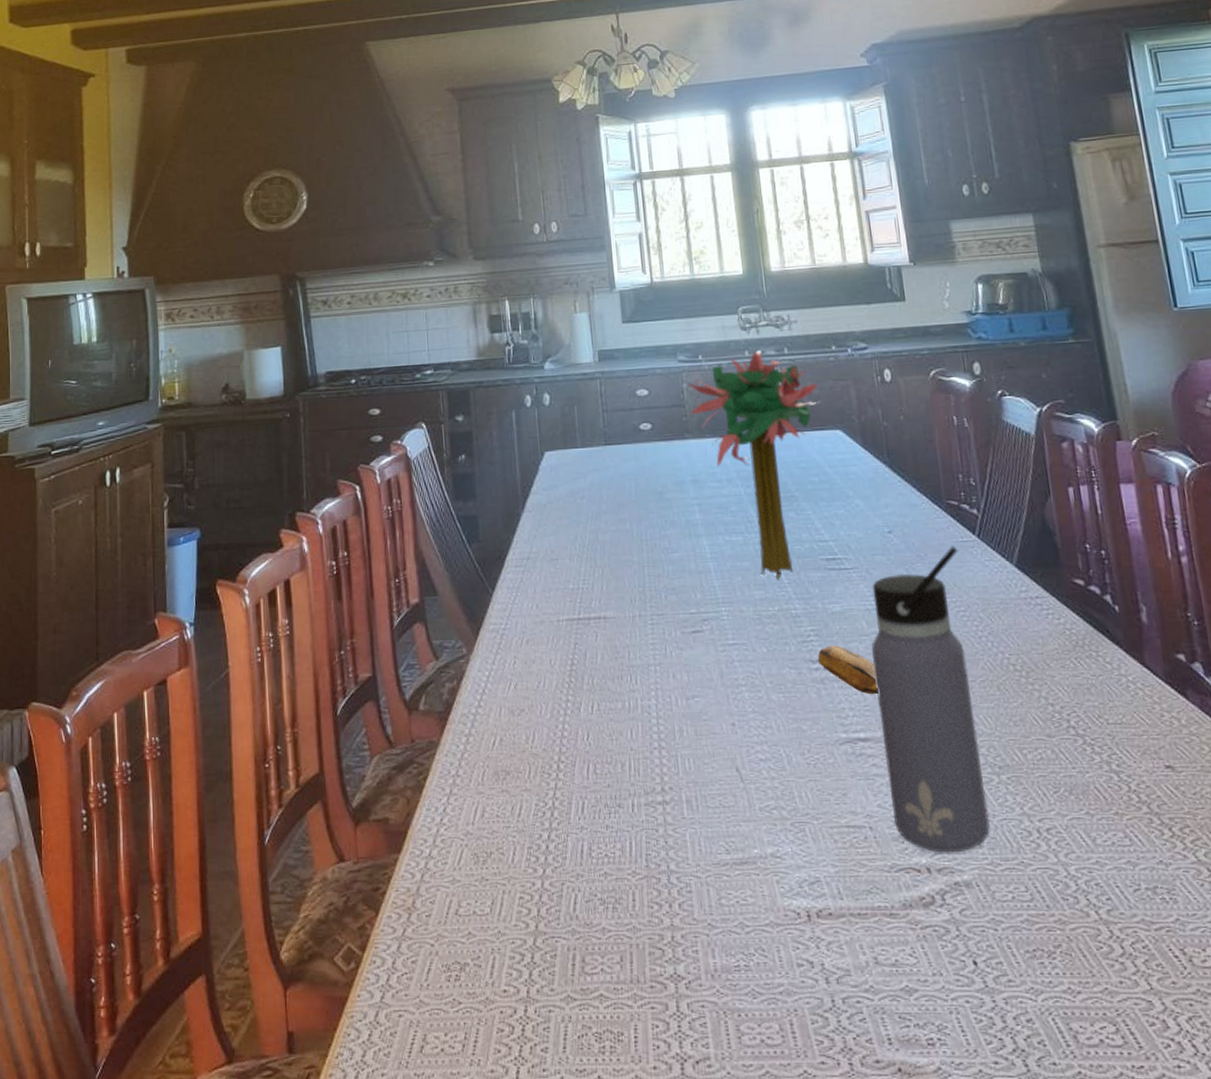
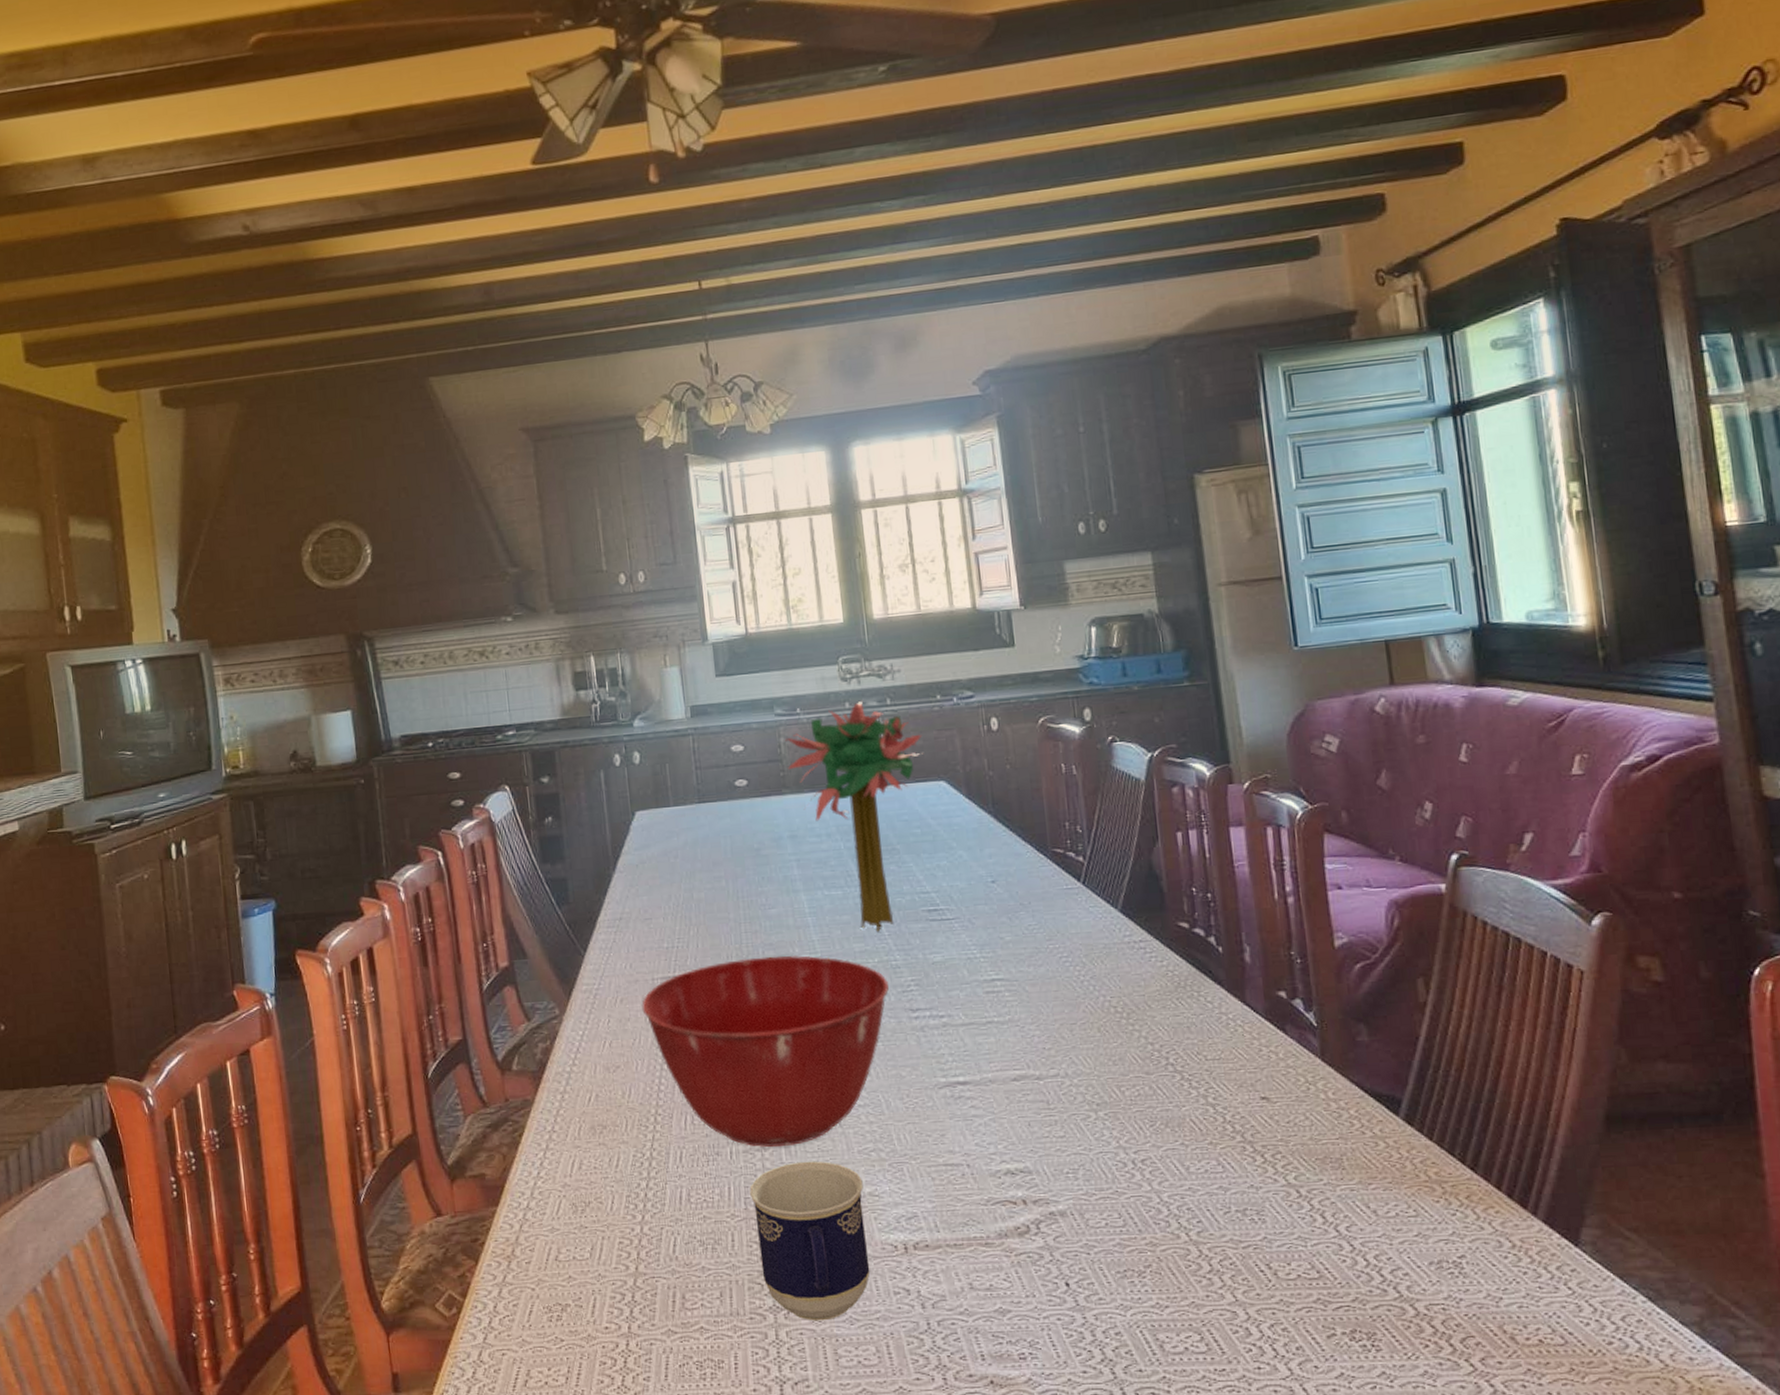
mixing bowl: none [547,601,789,801] -> present [642,956,889,1148]
cup: none [651,817,773,993] -> present [750,1161,870,1321]
banana: present [817,645,879,695] -> none [917,994,978,1041]
water bottle: present [871,545,991,853] -> none [972,893,1087,1186]

